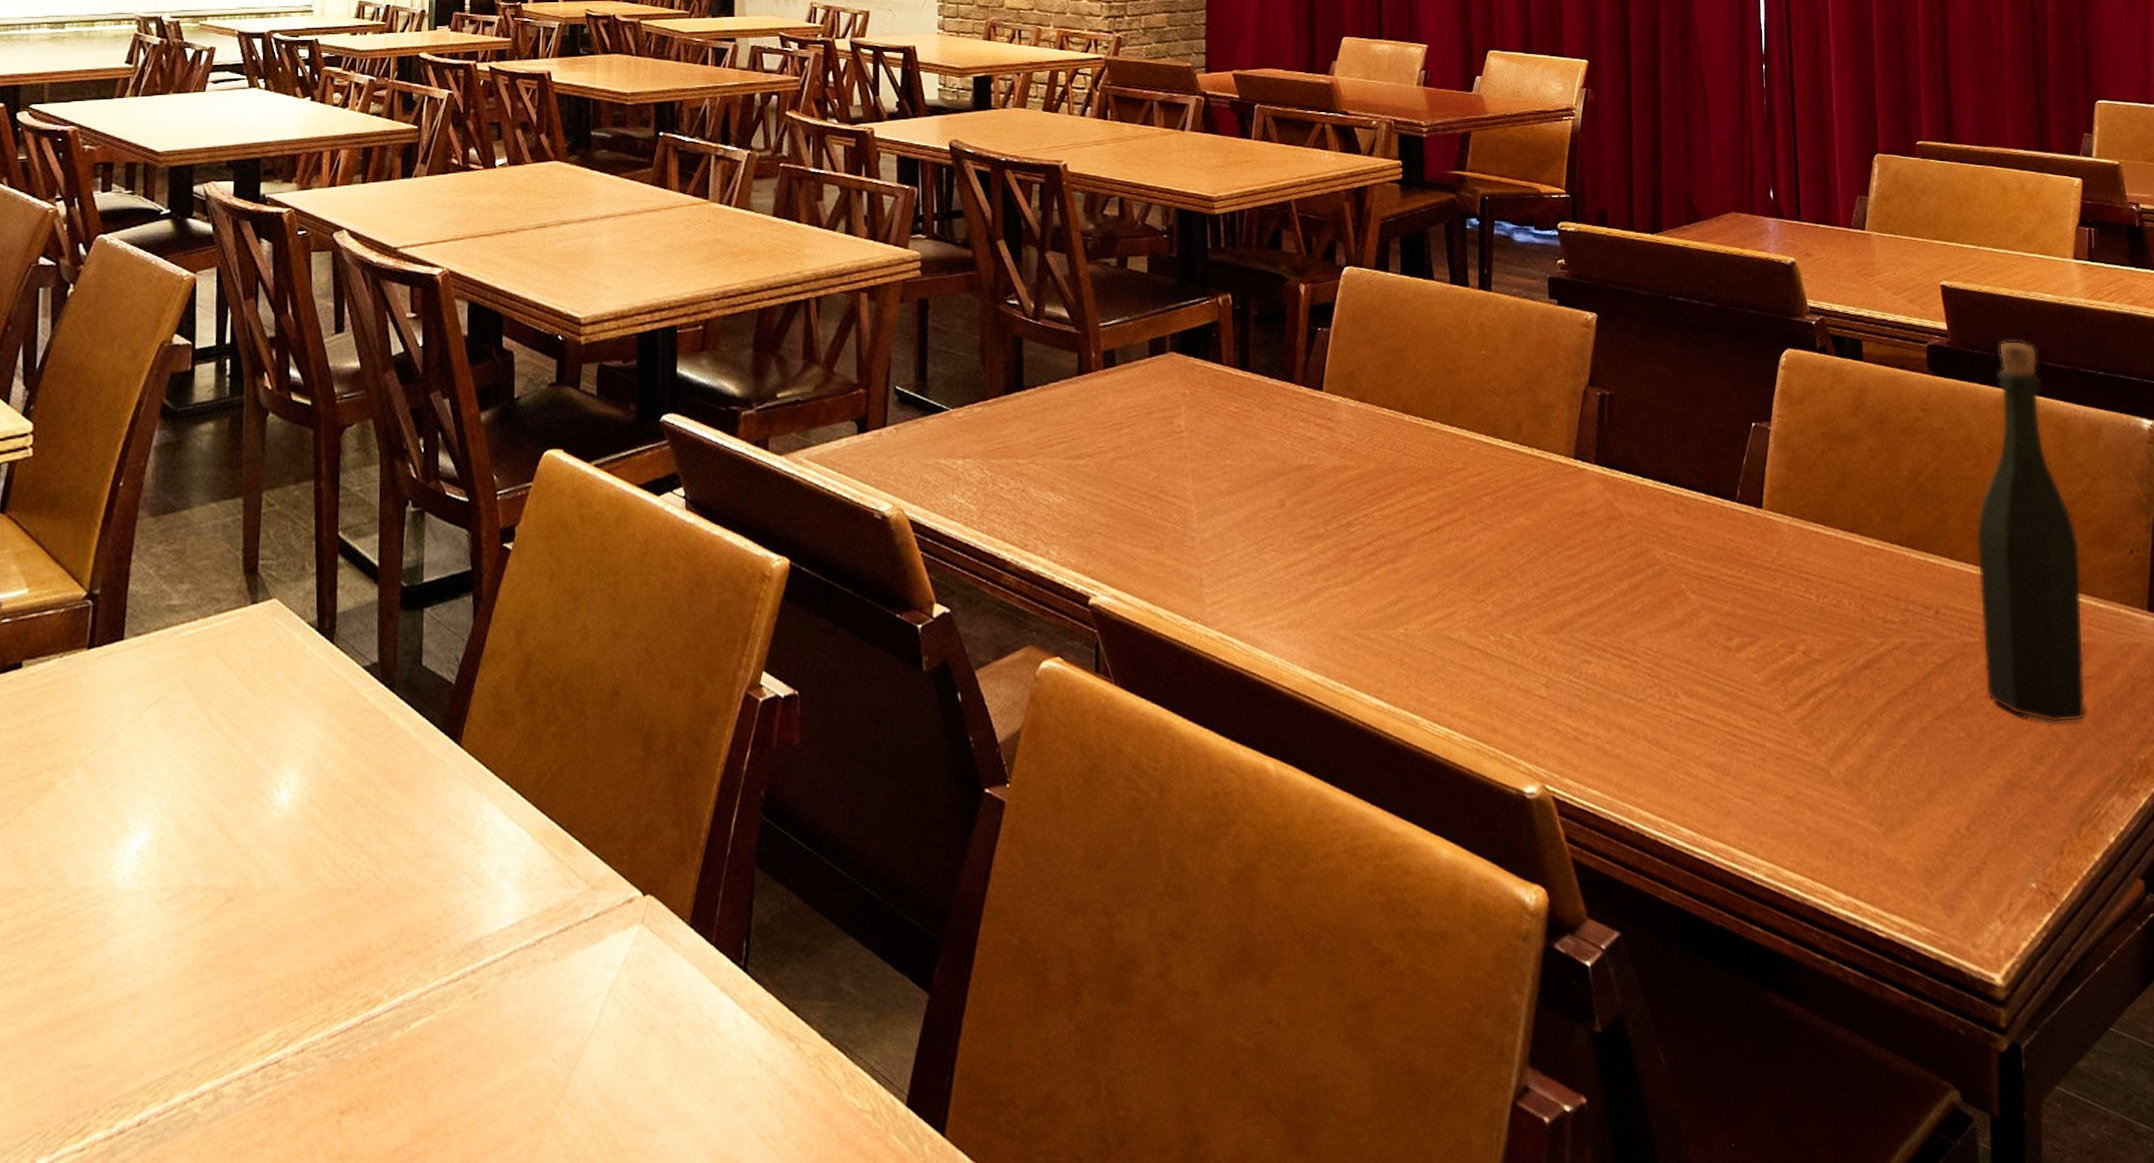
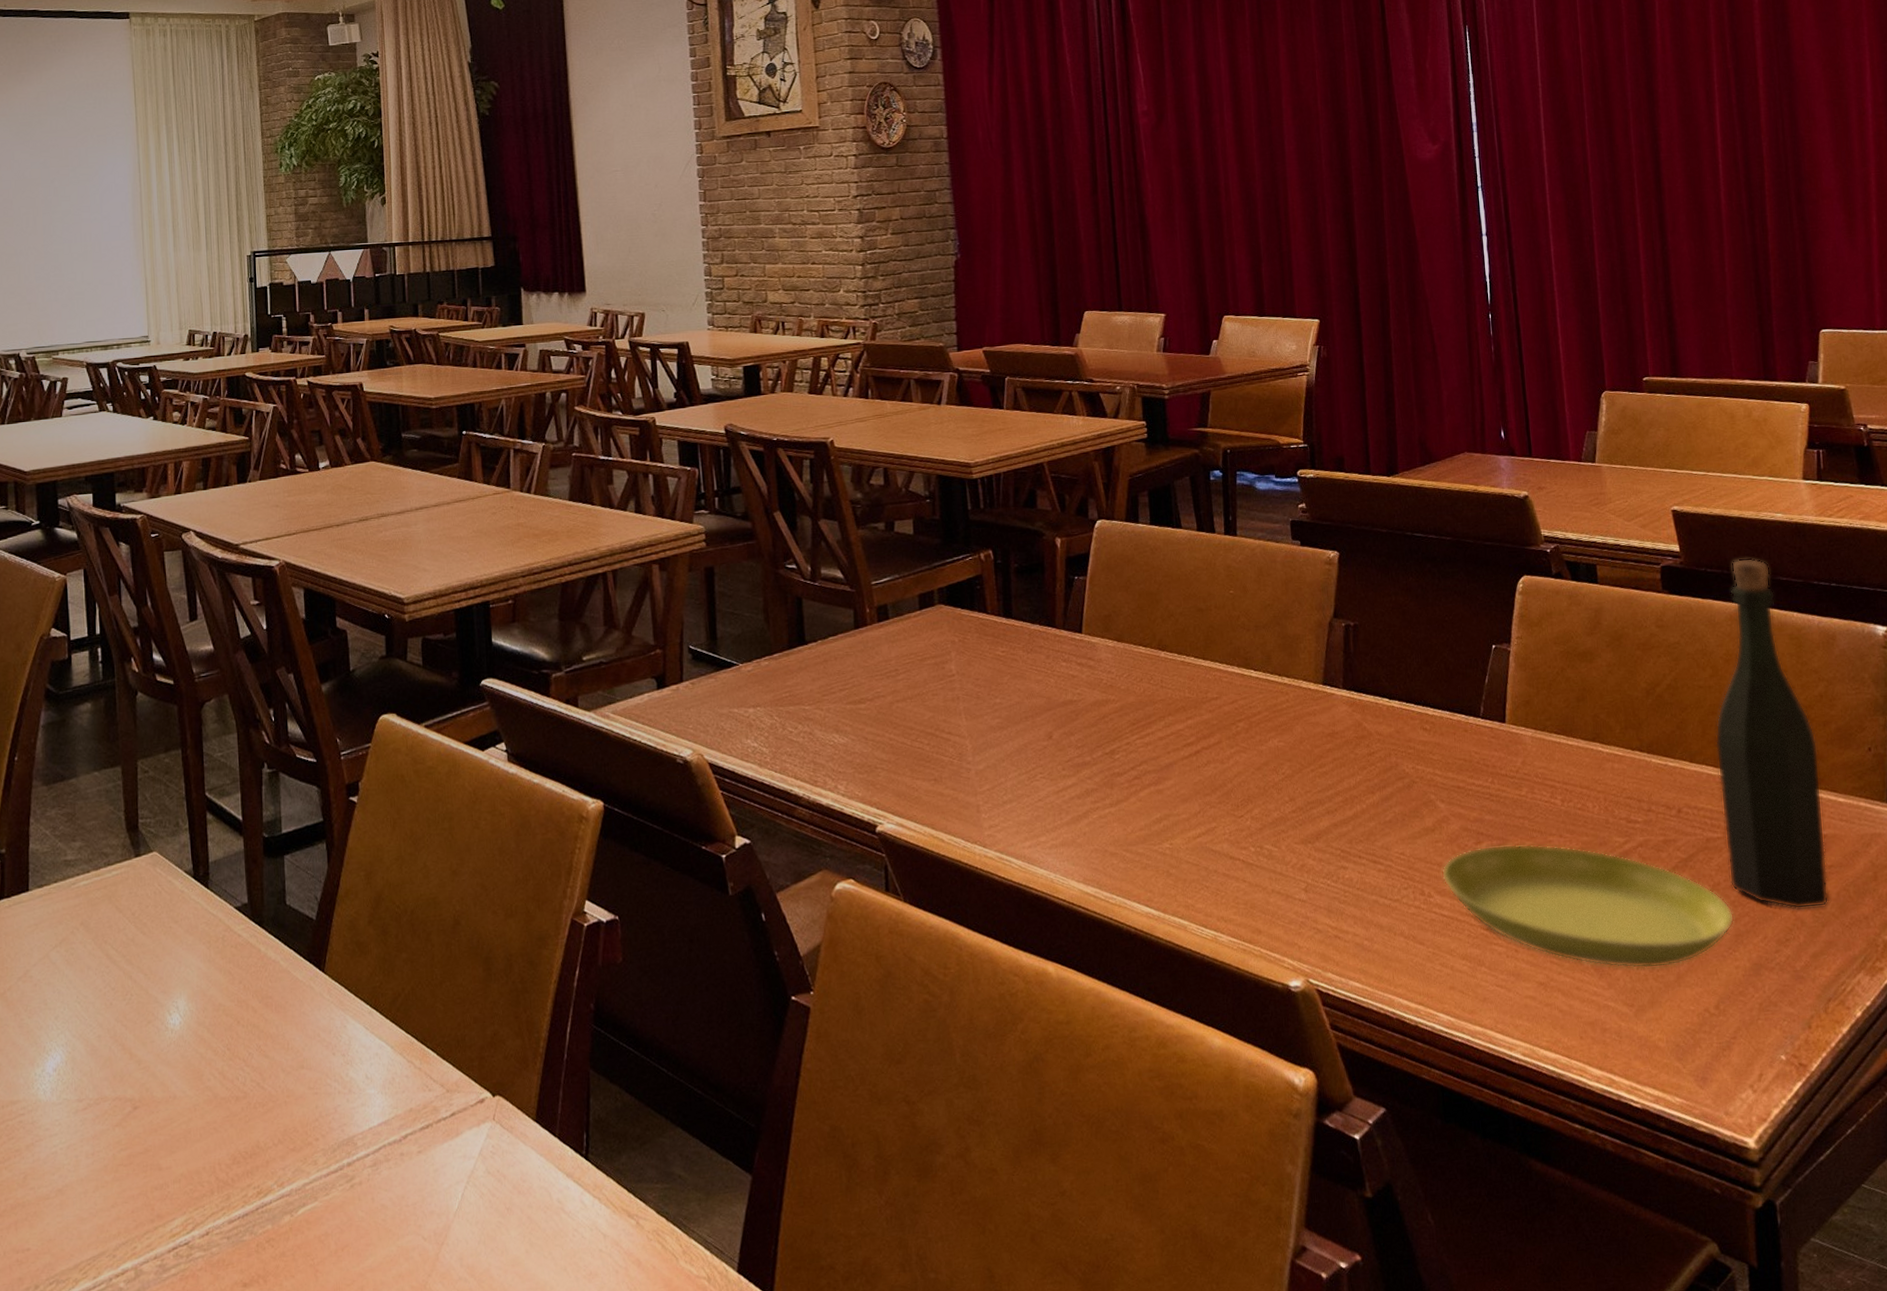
saucer: none [1689,641,1989,784] -> present [1441,843,1735,969]

